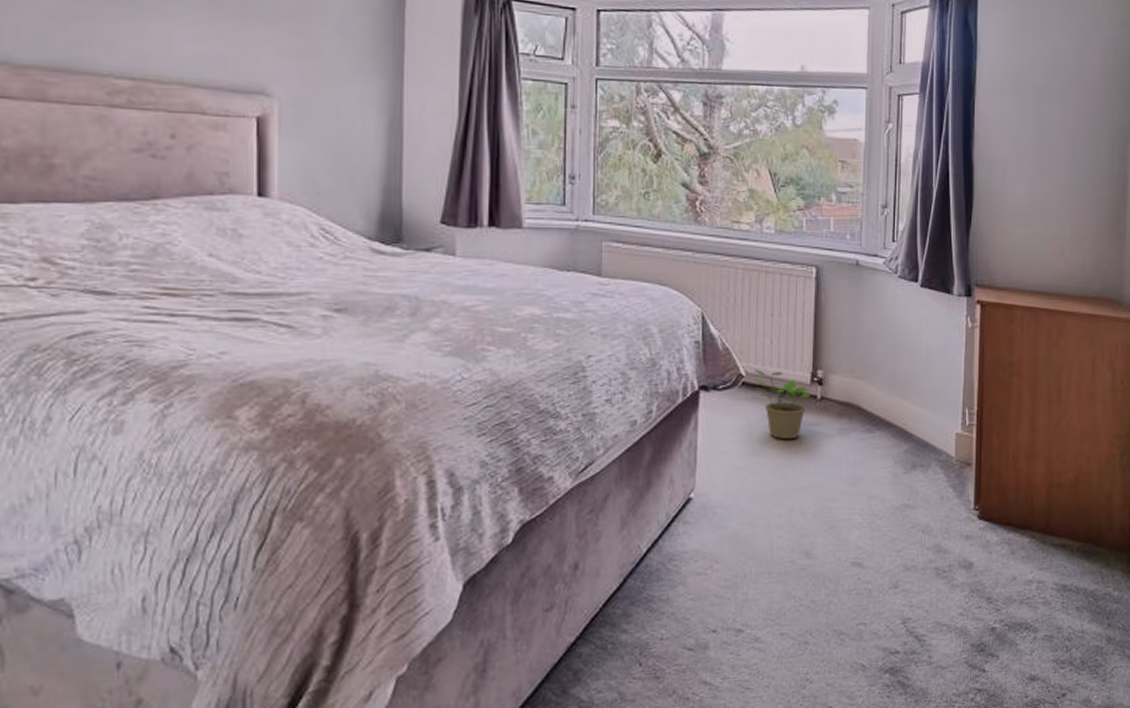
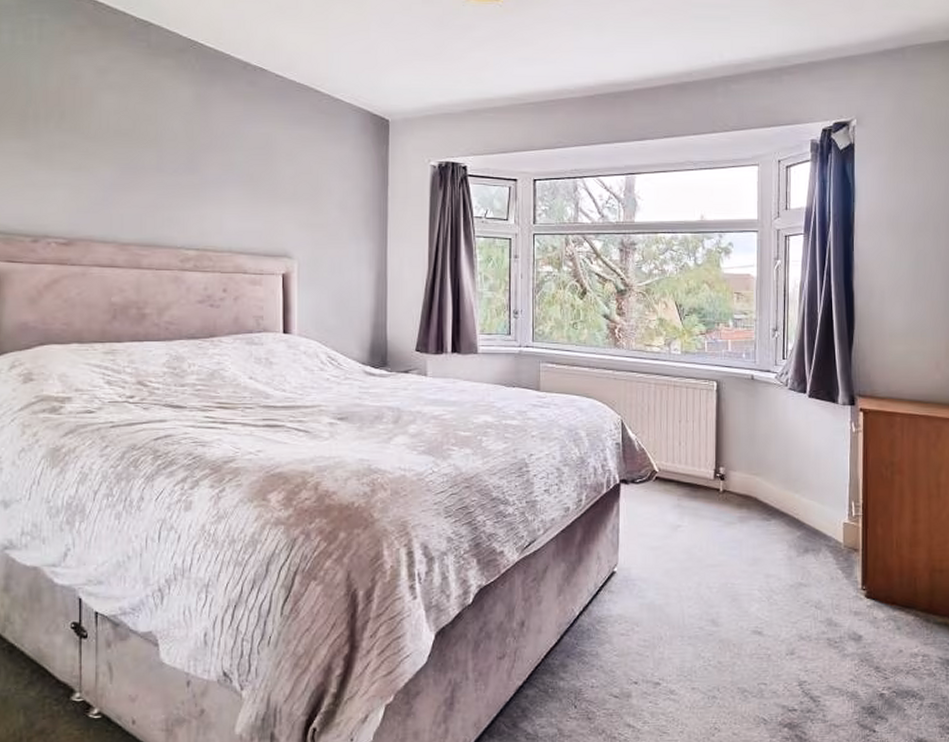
potted plant: present [754,369,811,440] -> none [666,466,714,526]

